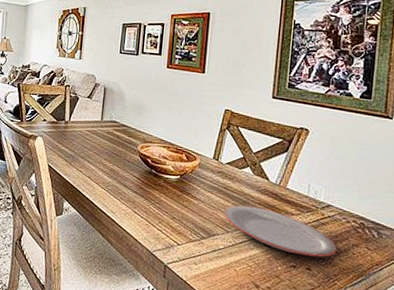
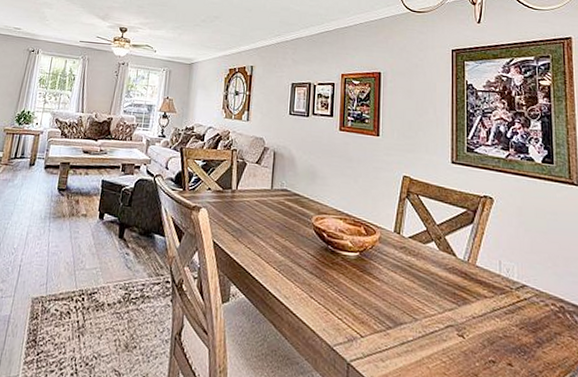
plate: present [224,205,337,258] -> none [410,286,538,350]

